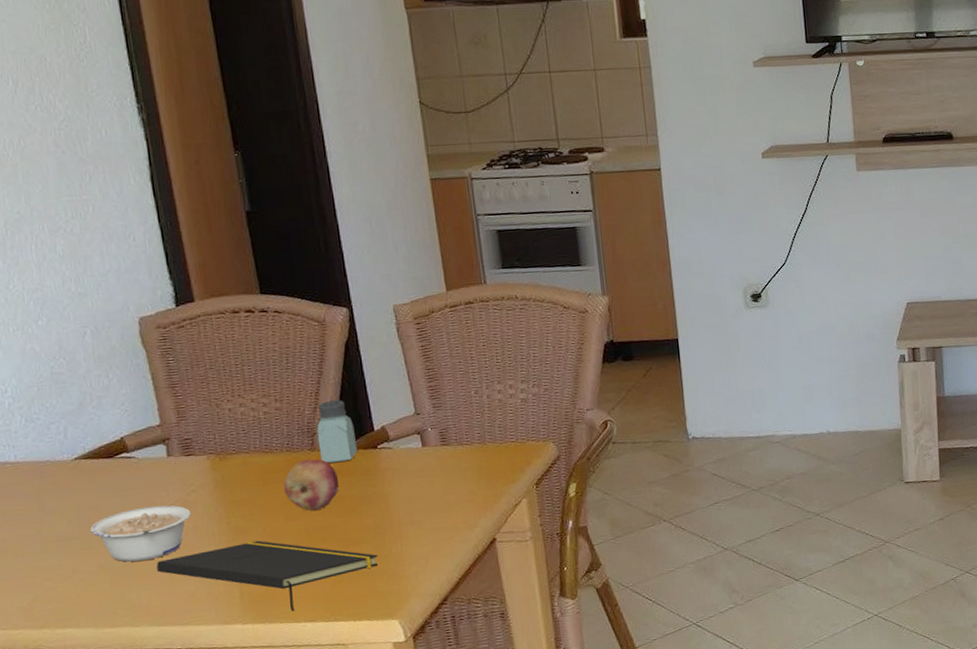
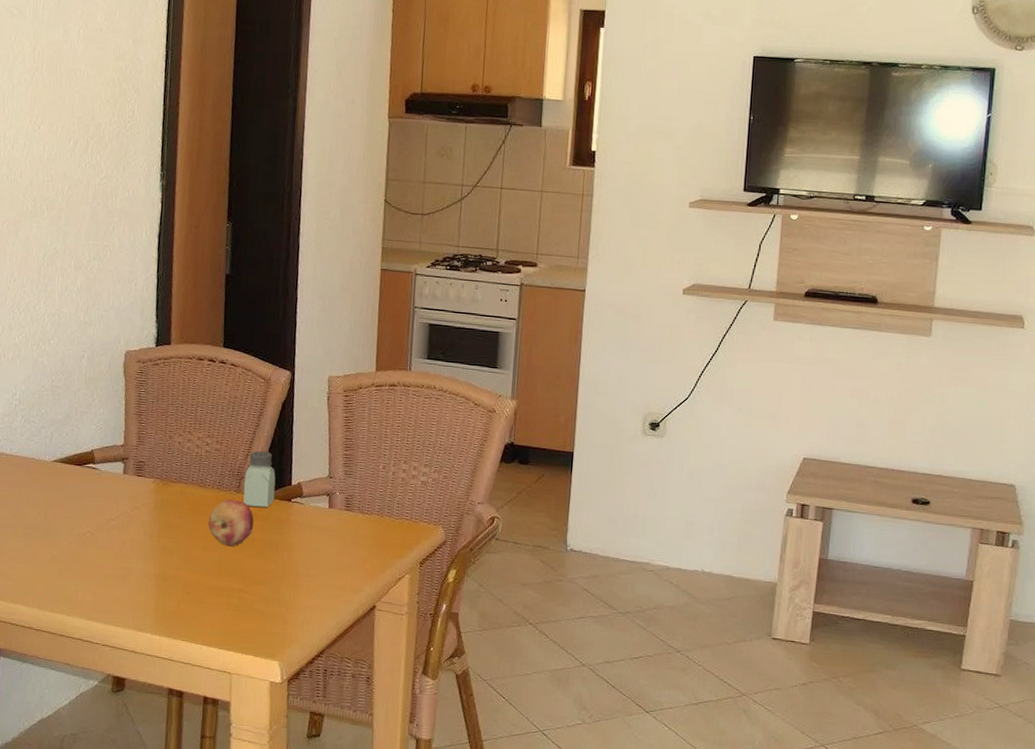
legume: present [90,505,191,562] -> none [52,513,131,560]
notepad: present [156,540,378,612] -> none [95,562,273,633]

